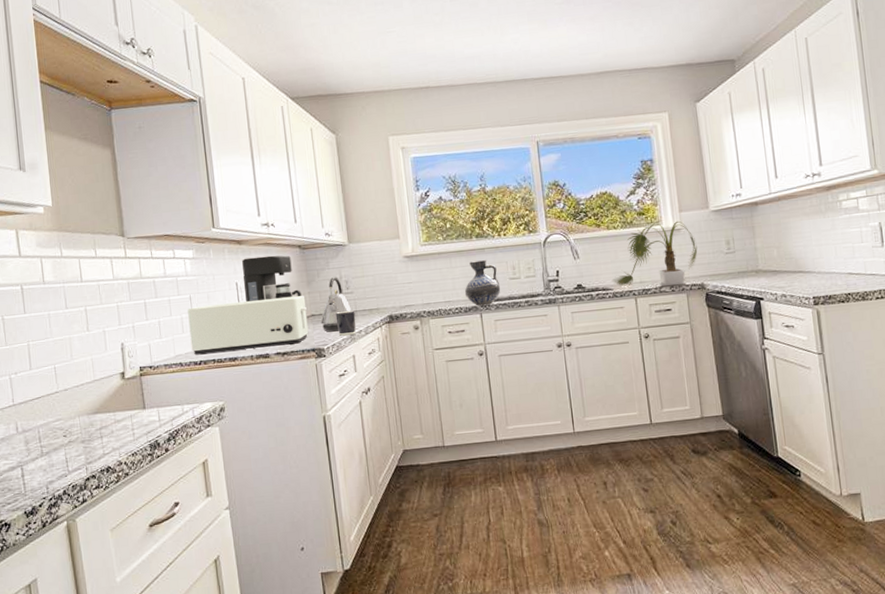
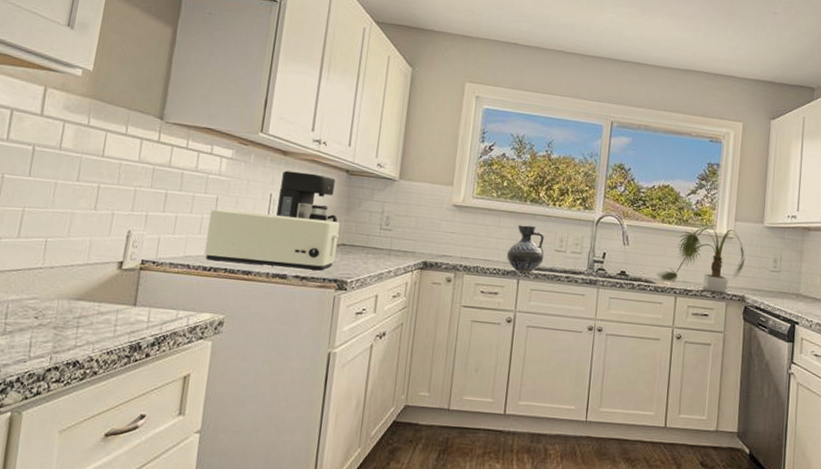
kettle: present [321,276,357,332] -> none [350,209,390,267]
mug: present [335,310,356,336] -> none [366,247,389,273]

